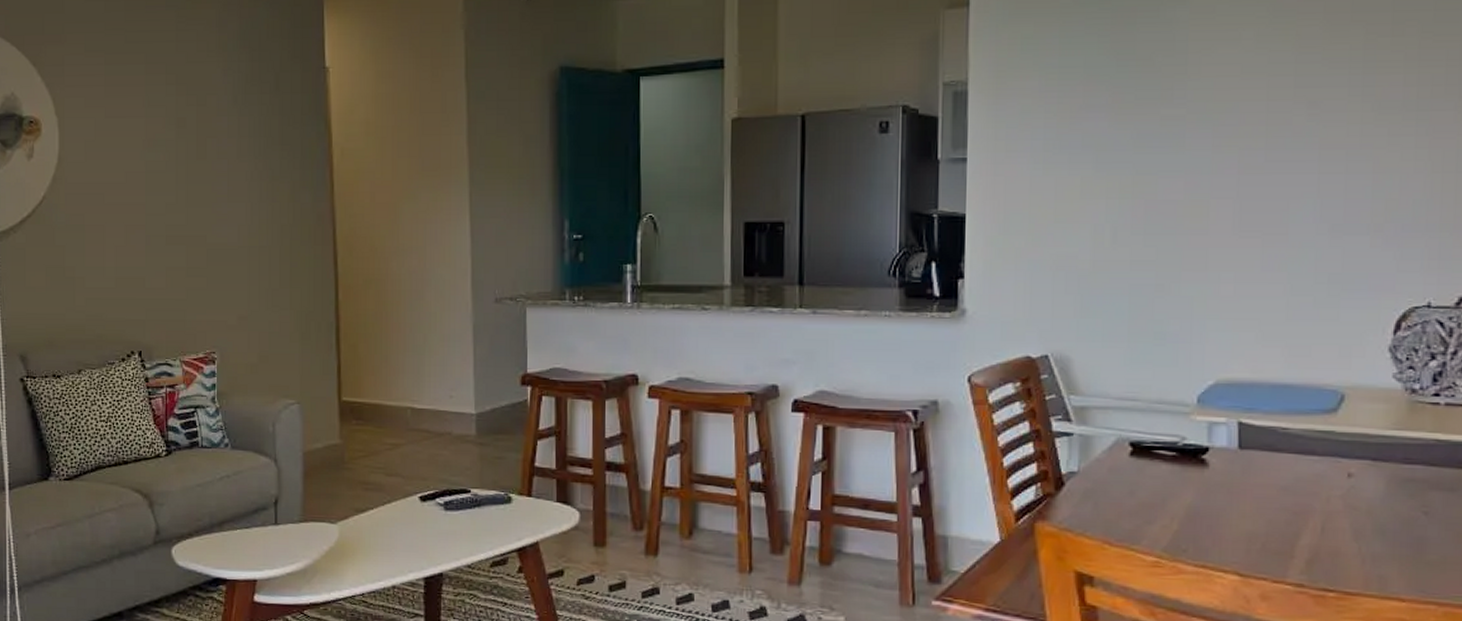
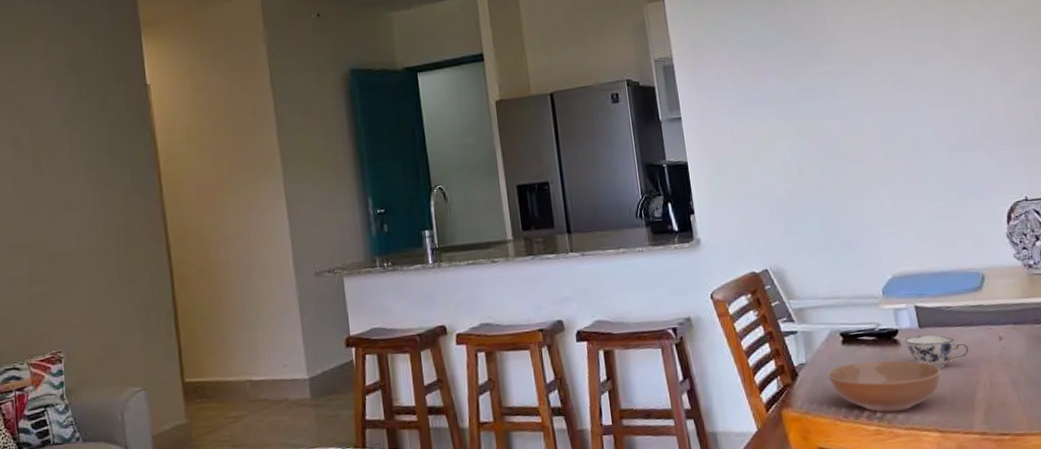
bowl: none [1102,479,1258,545] -> present [826,360,942,413]
teacup: none [1215,457,1302,501] -> present [904,334,969,369]

